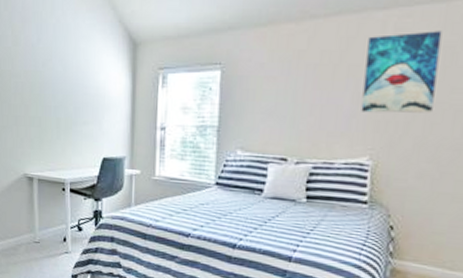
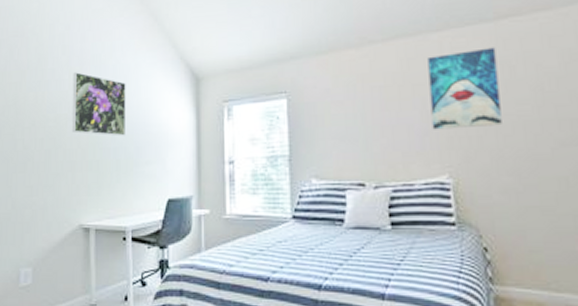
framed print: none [15,29,66,96] -> present [71,72,126,136]

